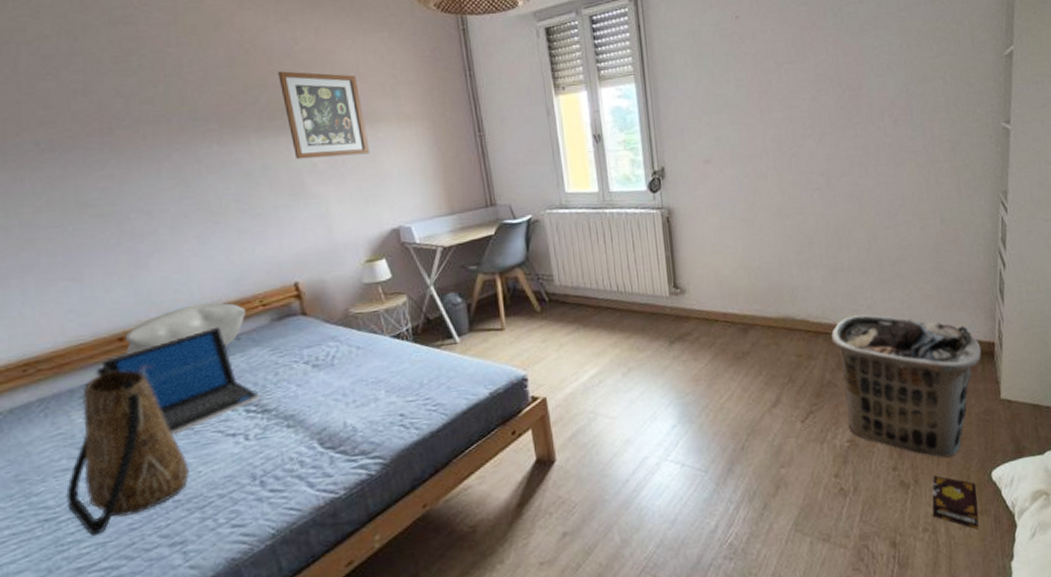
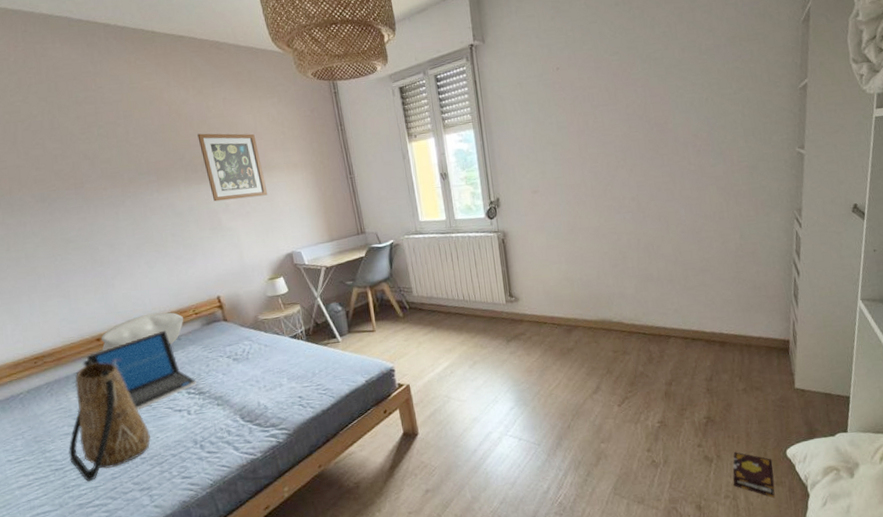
clothes hamper: present [831,314,982,458] -> none [643,317,778,437]

